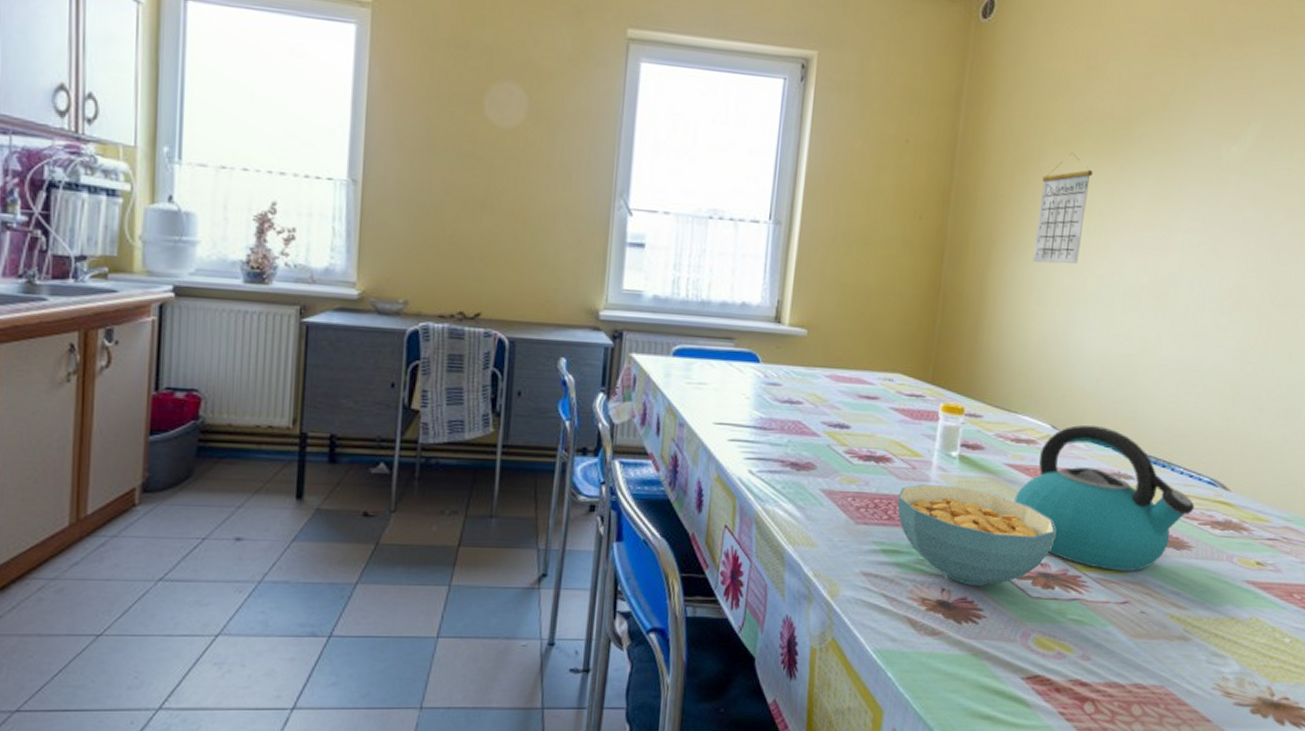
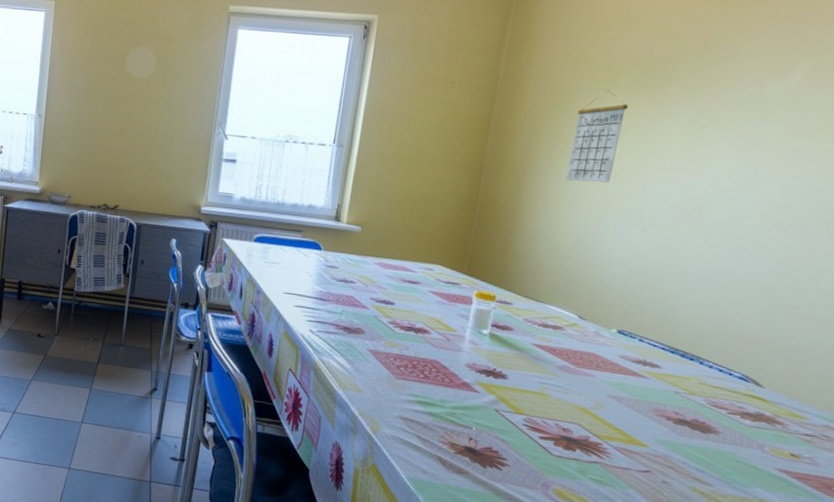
cereal bowl: present [897,483,1056,586] -> none [432,353,579,441]
kettle: present [1014,425,1195,572] -> none [539,317,724,447]

